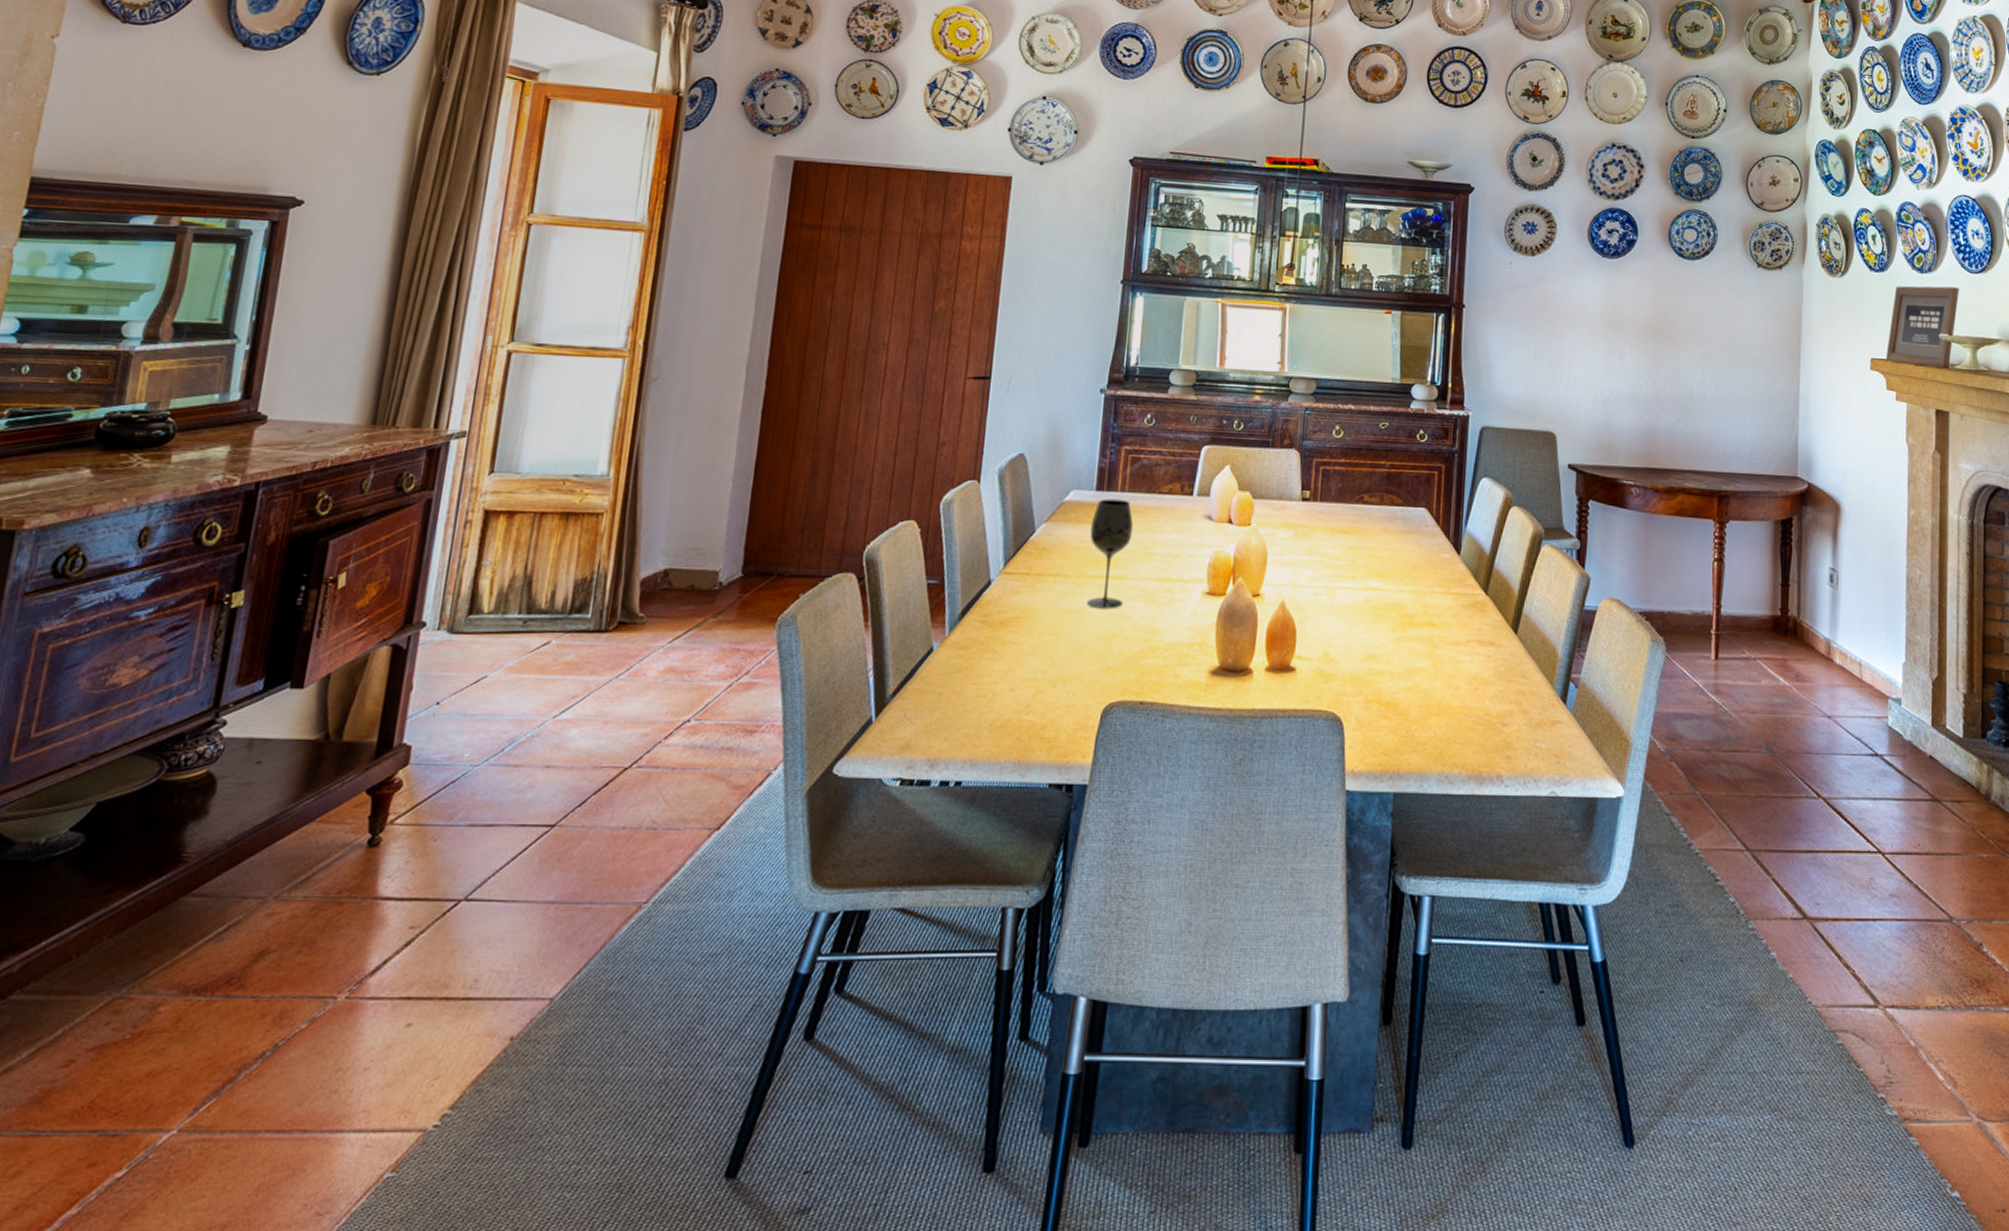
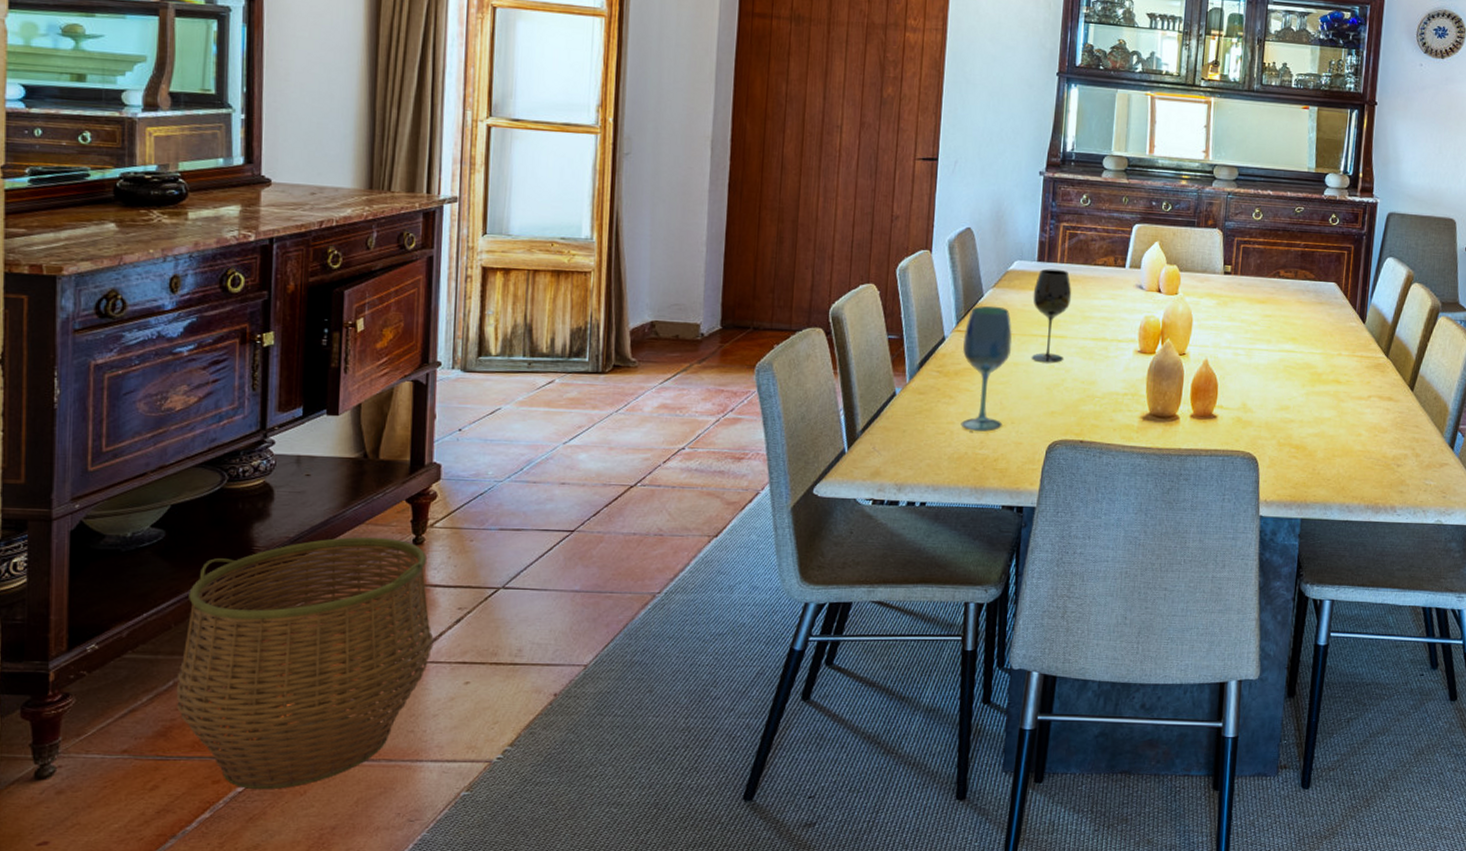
basket: none [60,838,381,1174] -> present [176,537,434,789]
wineglass: none [1004,543,1067,693] -> present [960,305,1013,432]

